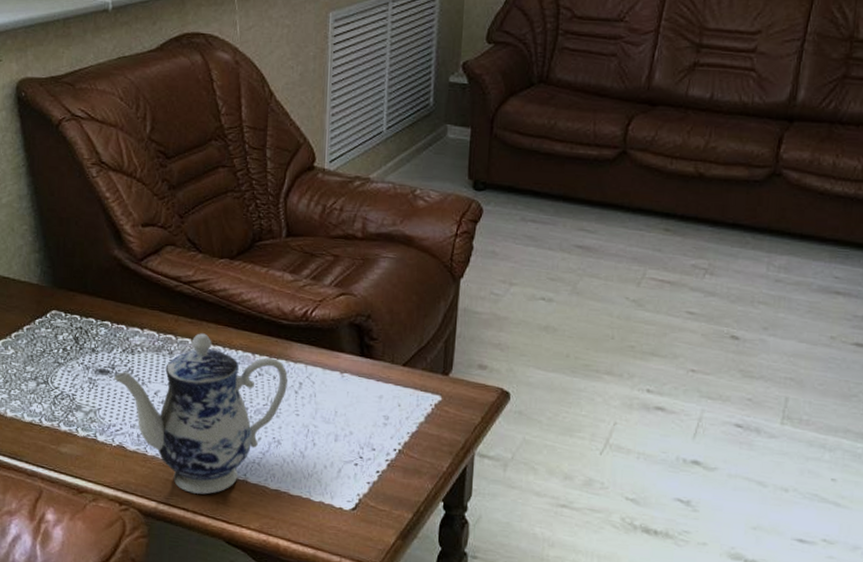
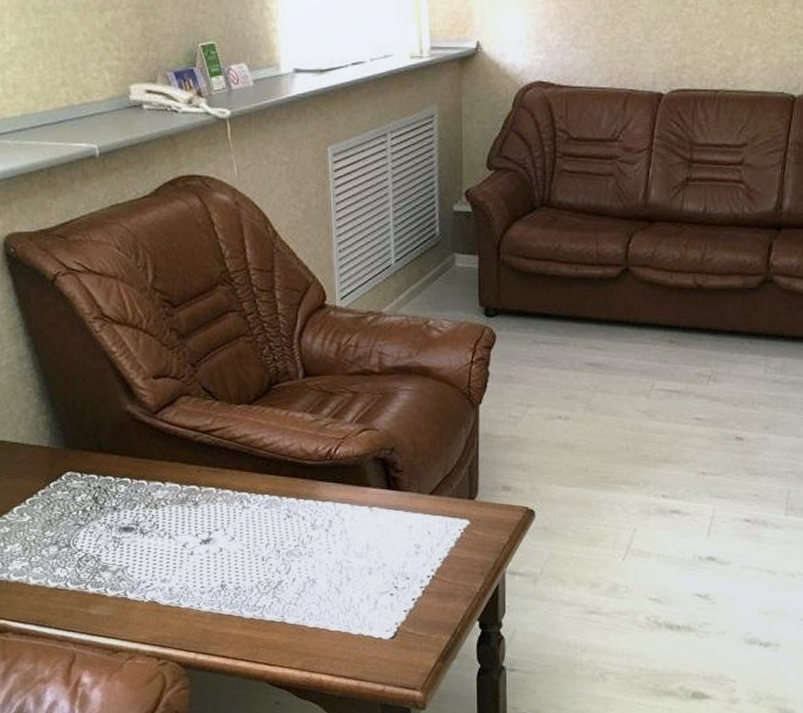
teapot: present [114,333,288,495] -> none [139,481,317,640]

